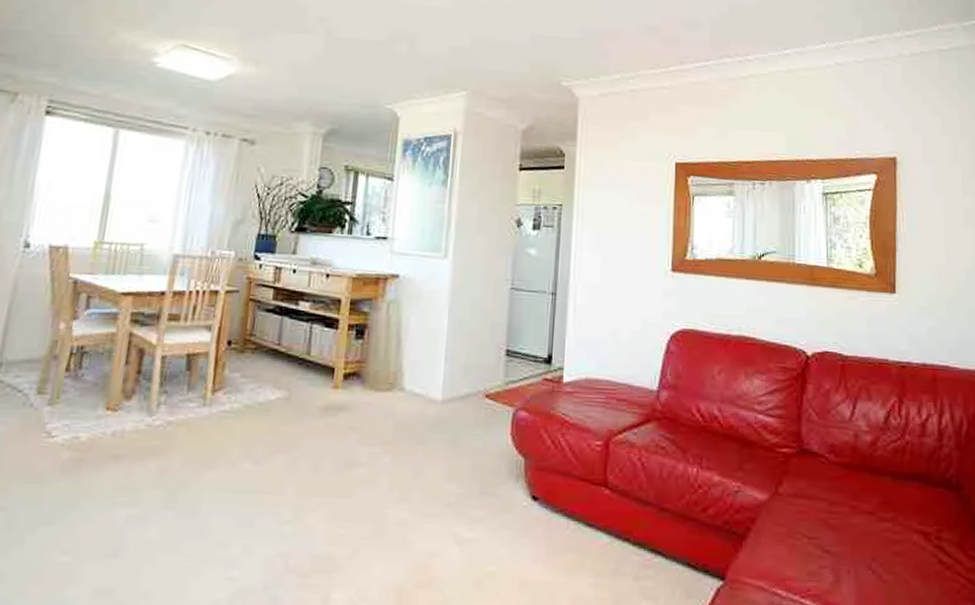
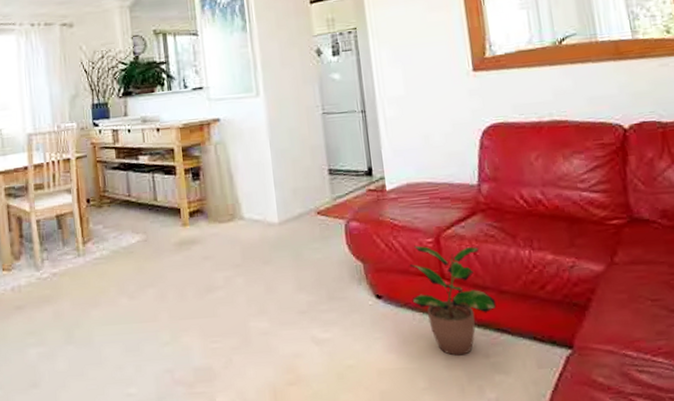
potted plant: none [569,447,656,575] -> present [409,245,497,356]

